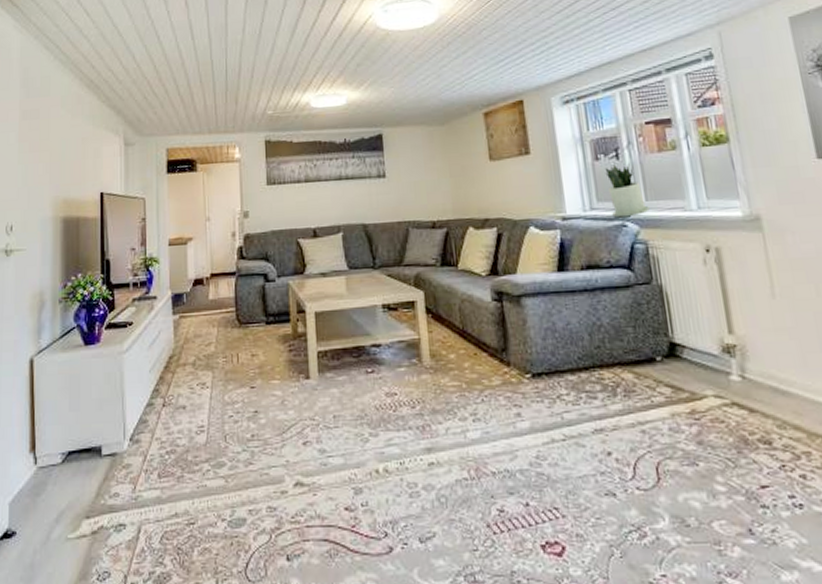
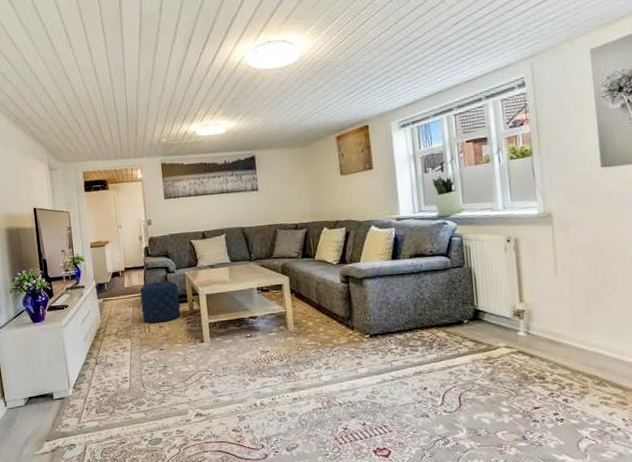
pouf: none [228,292,281,350] -> present [139,280,181,323]

